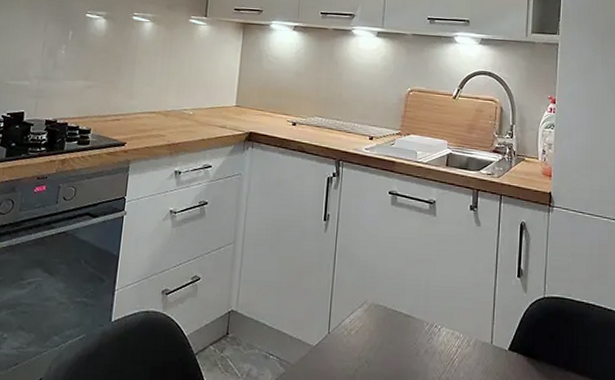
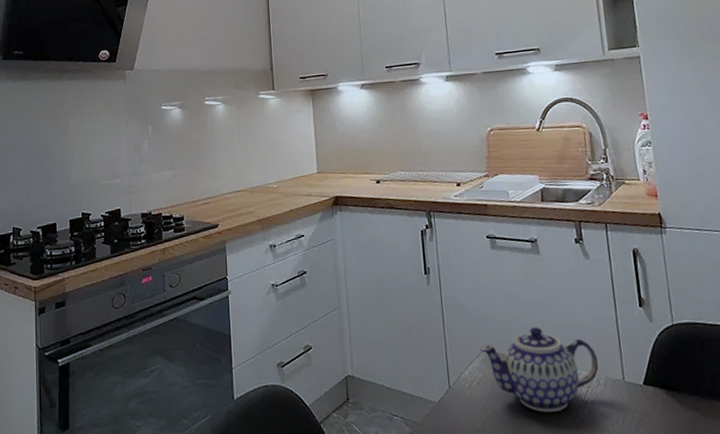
teapot: none [364,284,471,368] -> present [480,327,599,413]

